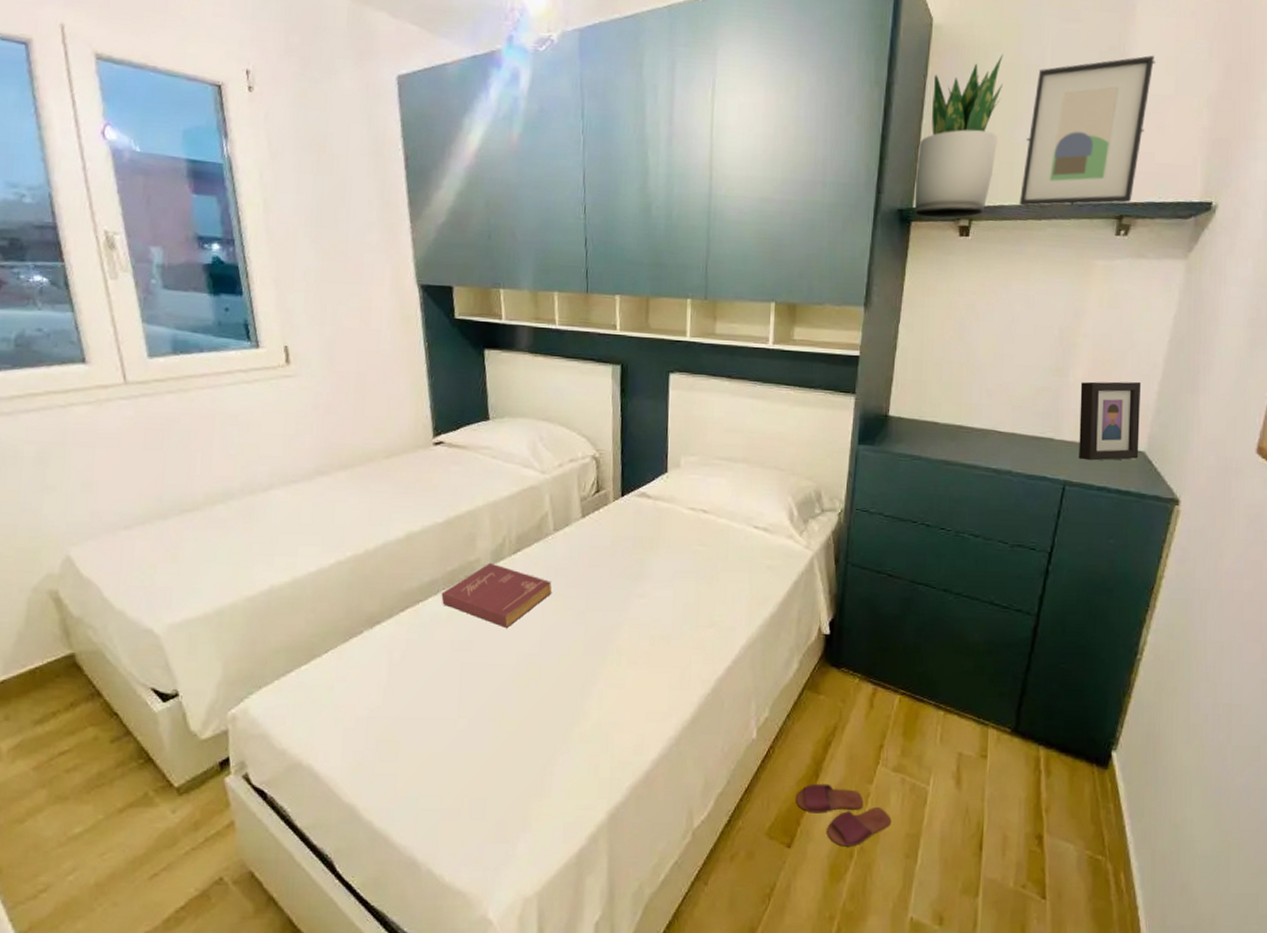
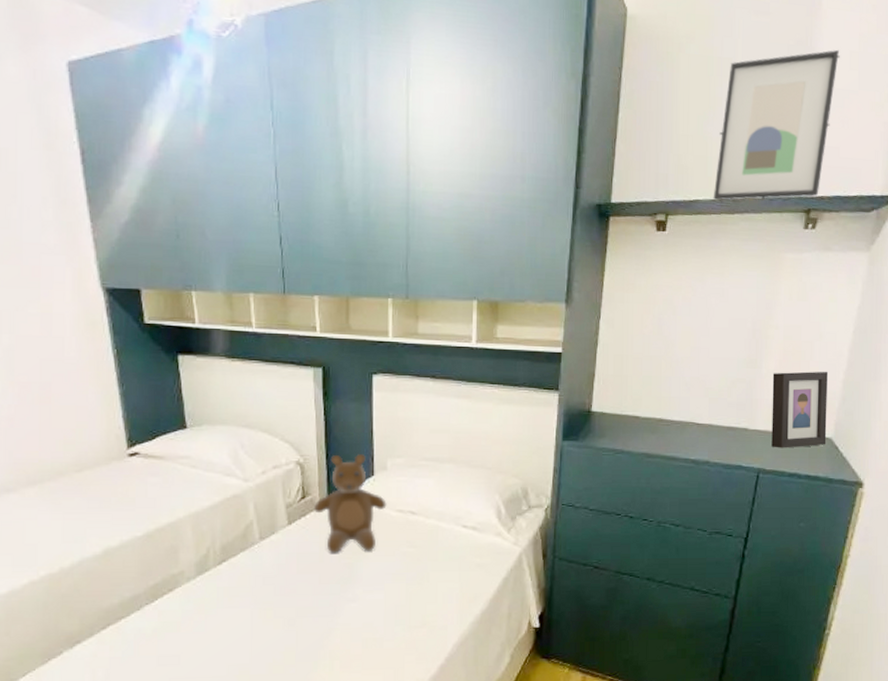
book: present [441,562,552,628] -> none [144,574,261,640]
teddy bear: none [606,451,679,548] -> present [313,454,387,553]
planter: present [914,53,1004,218] -> none [612,45,697,213]

